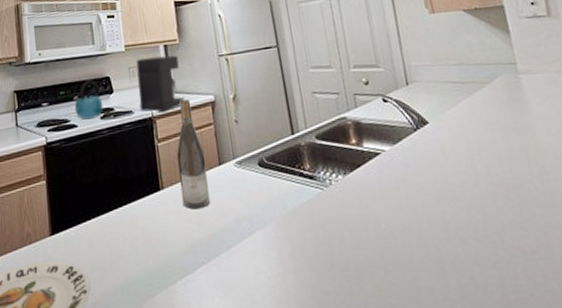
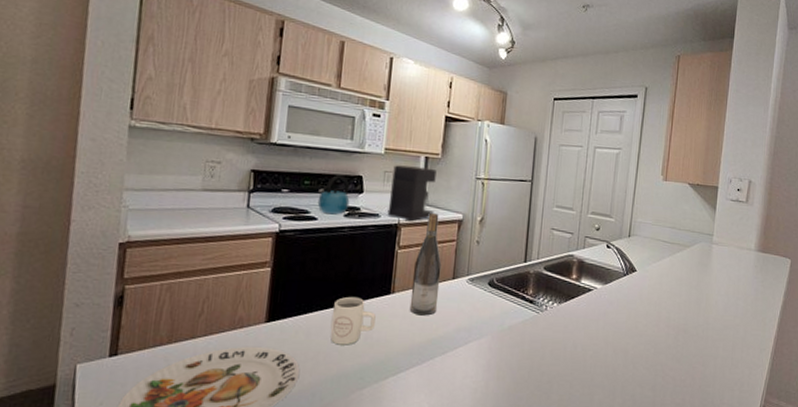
mug: none [108,198,152,251] -> present [330,296,376,345]

